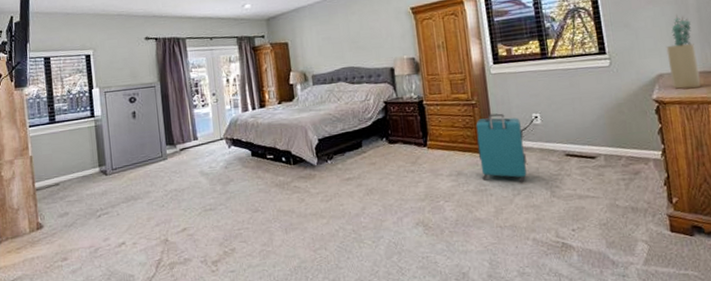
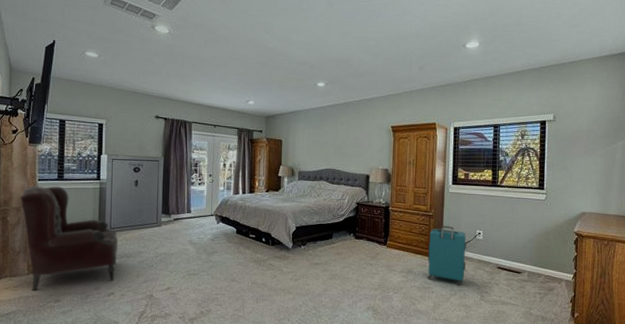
armchair: none [11,130,124,251] -> present [19,185,119,291]
vase: present [666,15,702,90] -> none [591,166,614,228]

